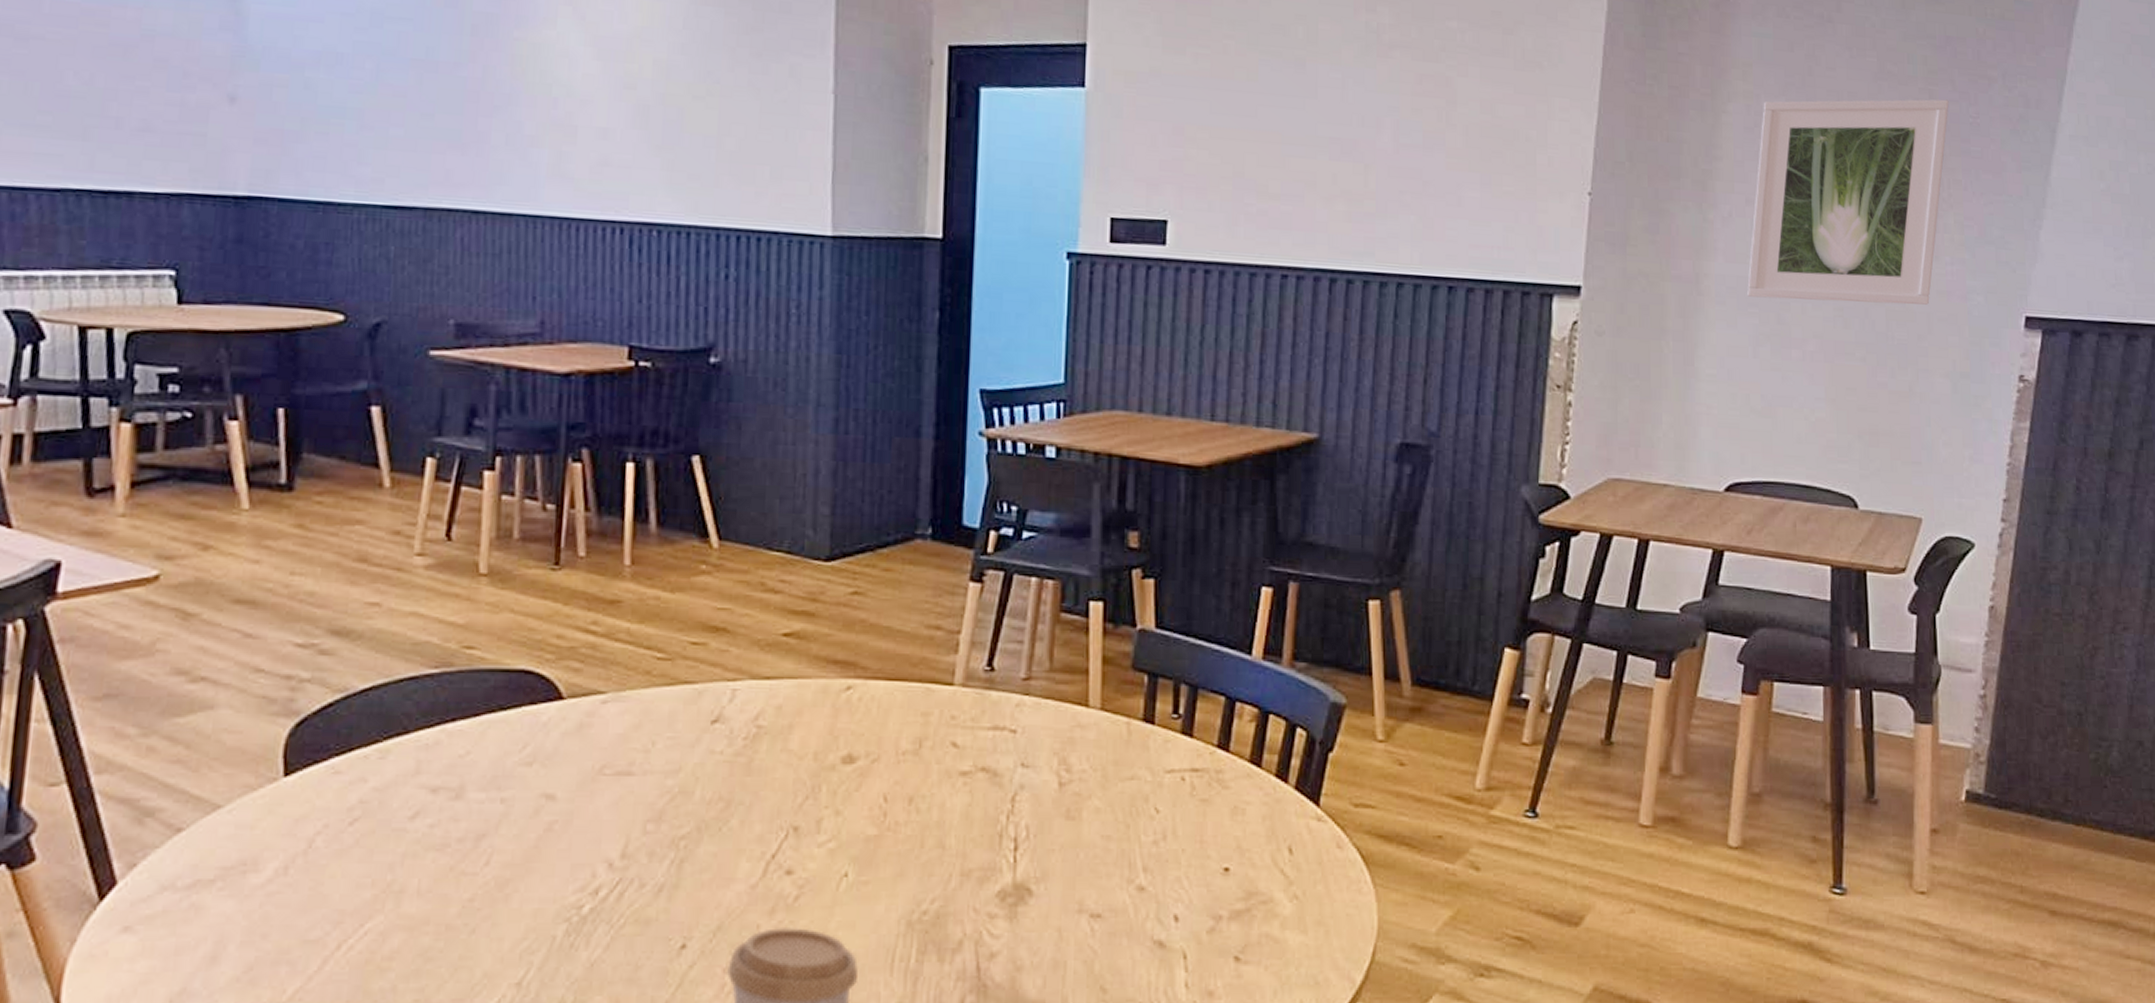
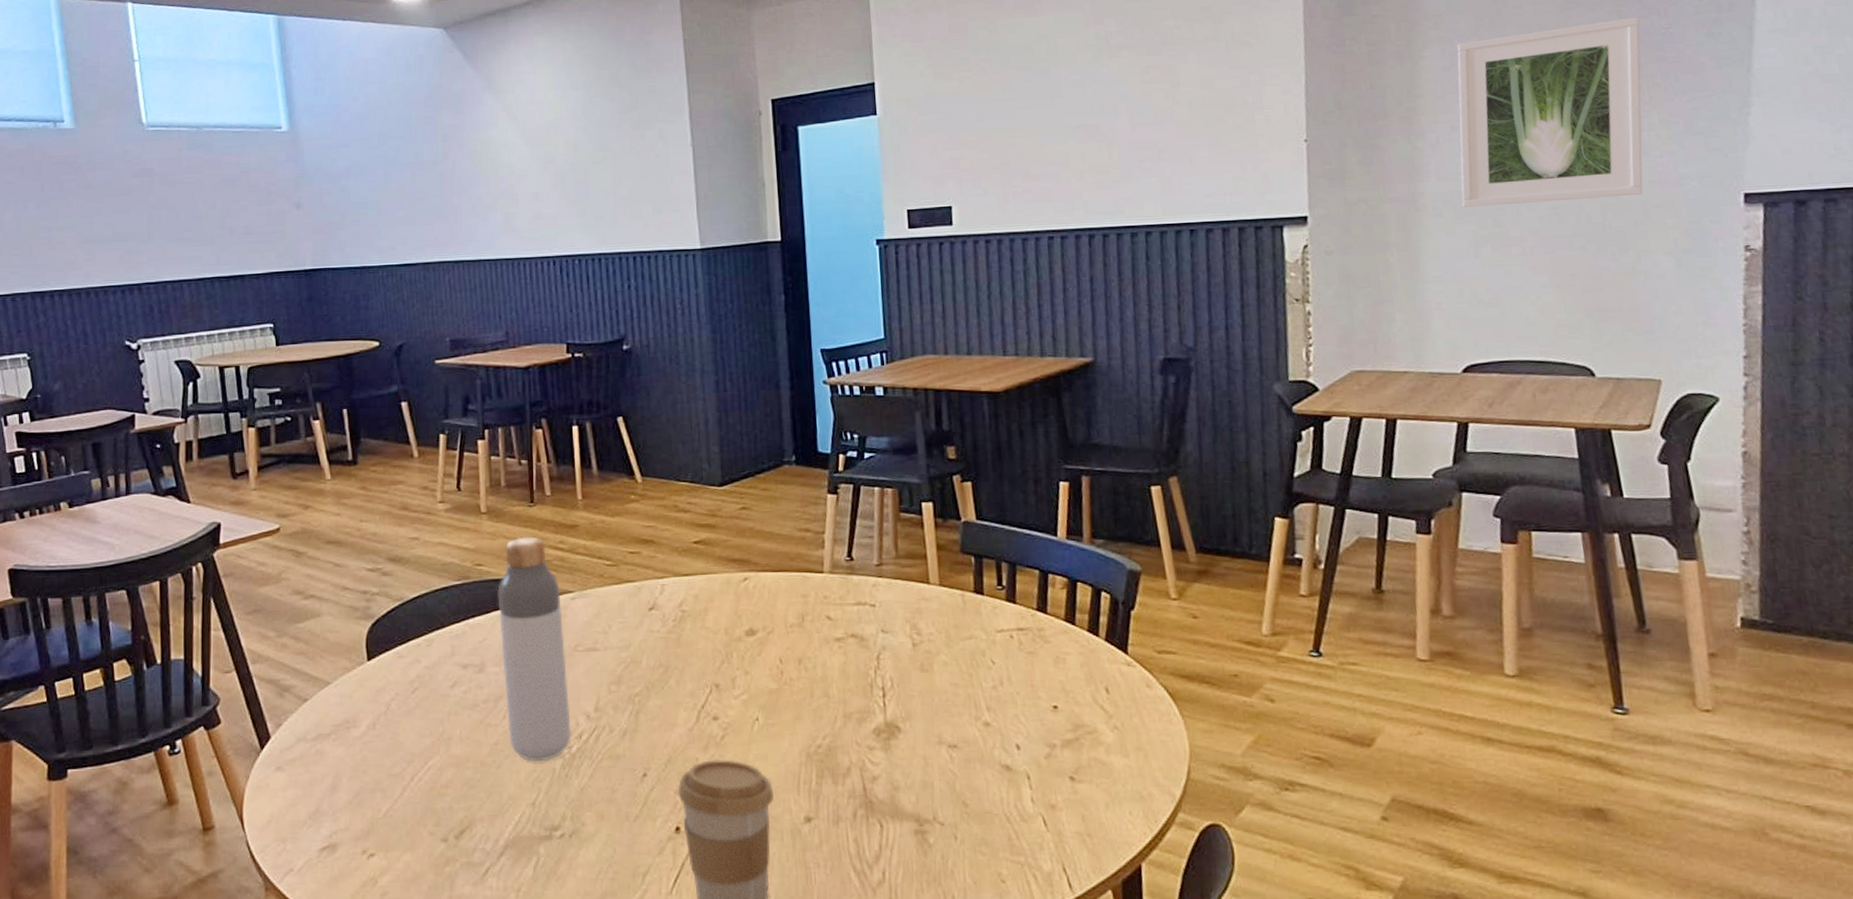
bottle: none [490,612,588,926] -> present [497,536,571,762]

